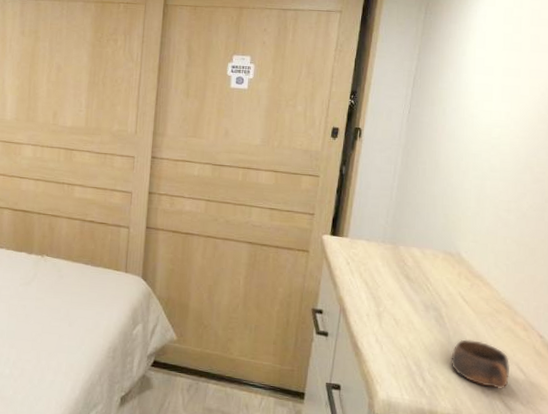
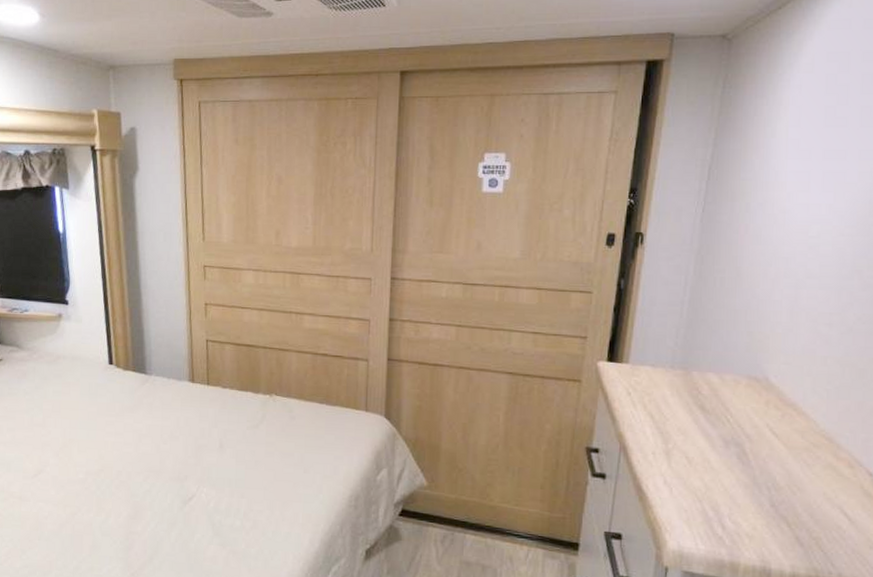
cup: present [451,339,509,389] -> none [756,479,830,537]

